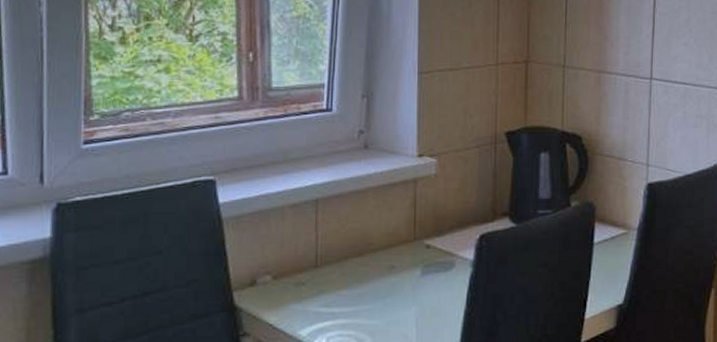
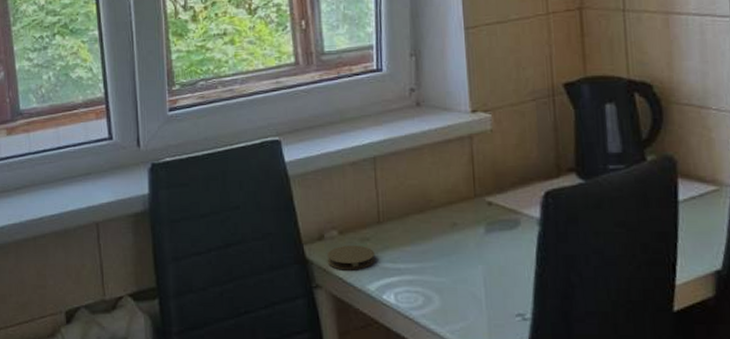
coaster: none [257,290,309,316] -> present [326,245,375,270]

